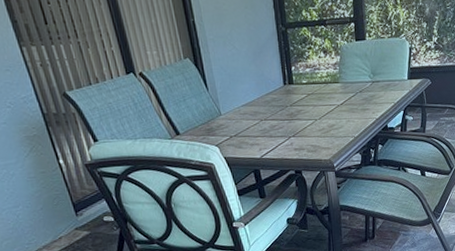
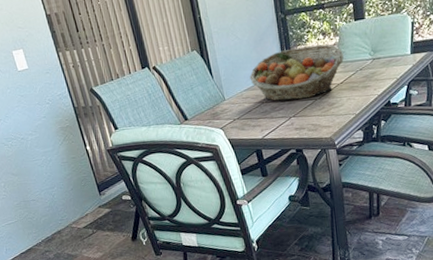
fruit basket: none [248,63,344,119] -> present [249,44,344,101]

